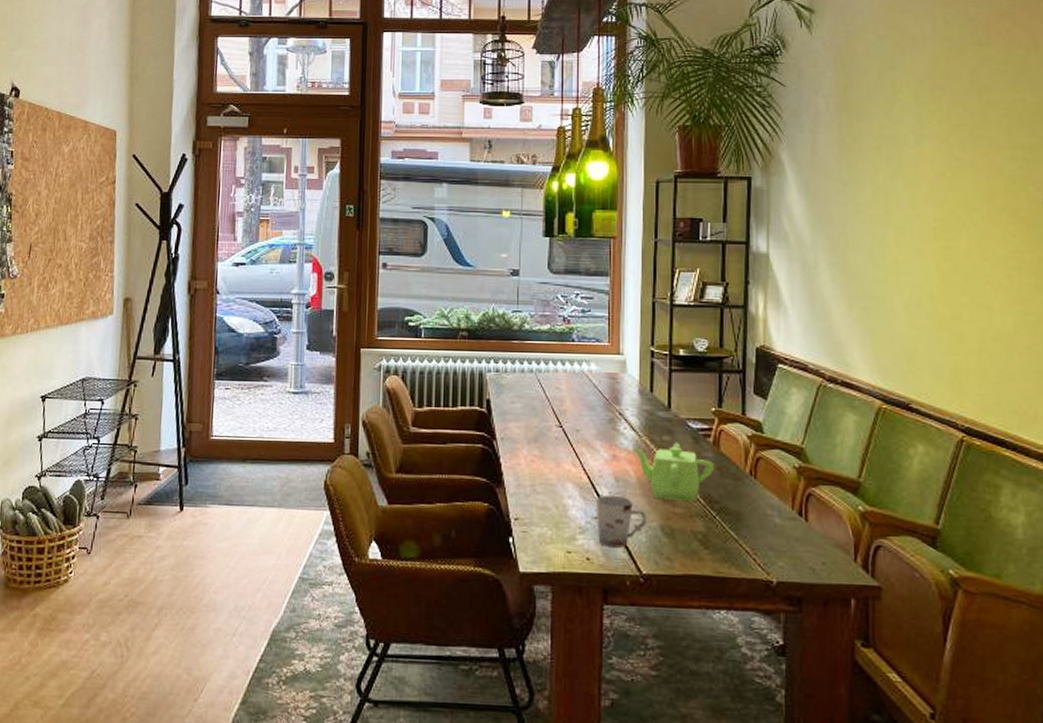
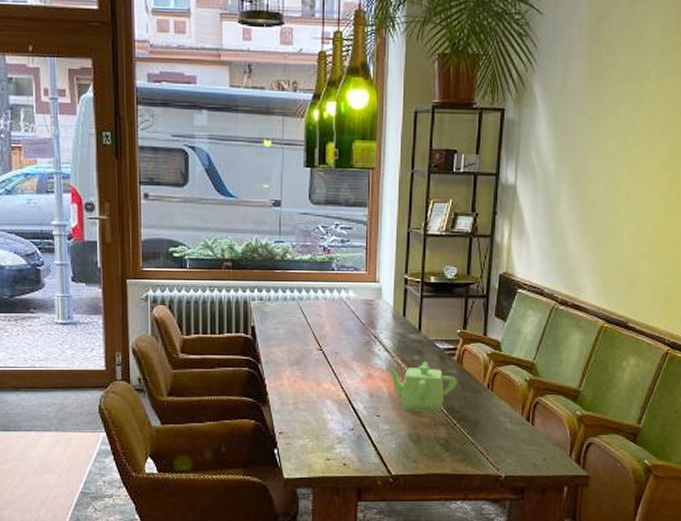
cup: present [597,494,646,548] -> none [353,409,397,454]

